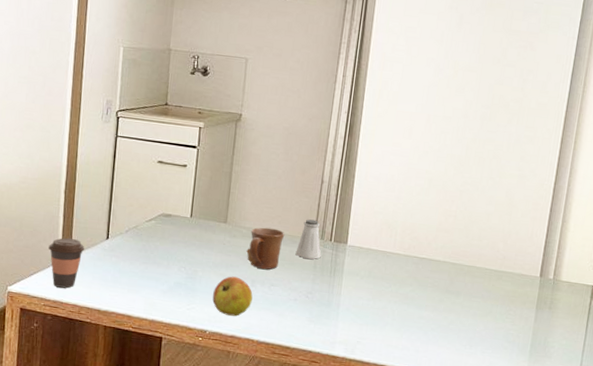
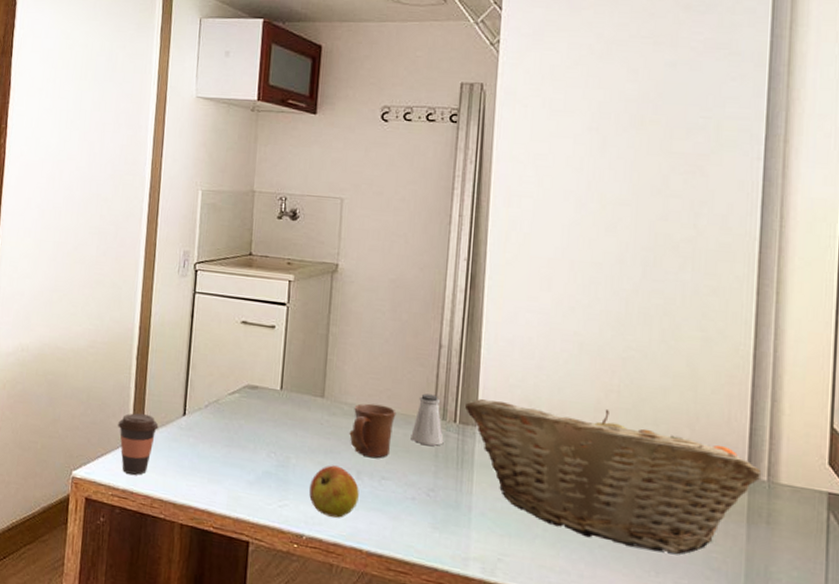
fruit basket: none [338,223,549,332] -> present [464,399,761,554]

